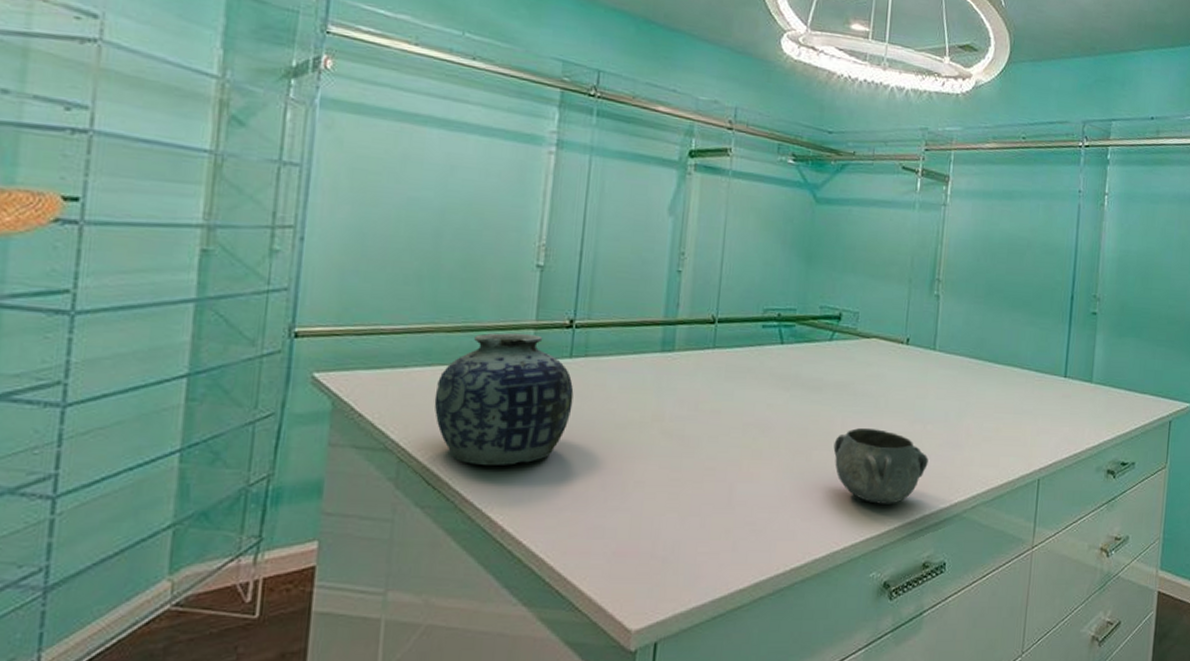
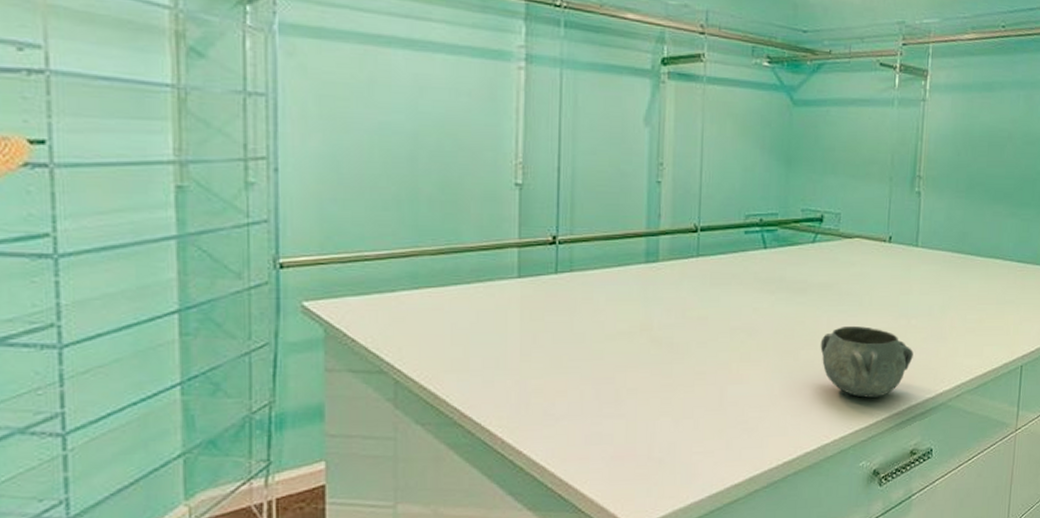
vase: present [434,332,574,465] -> none [425,251,562,382]

